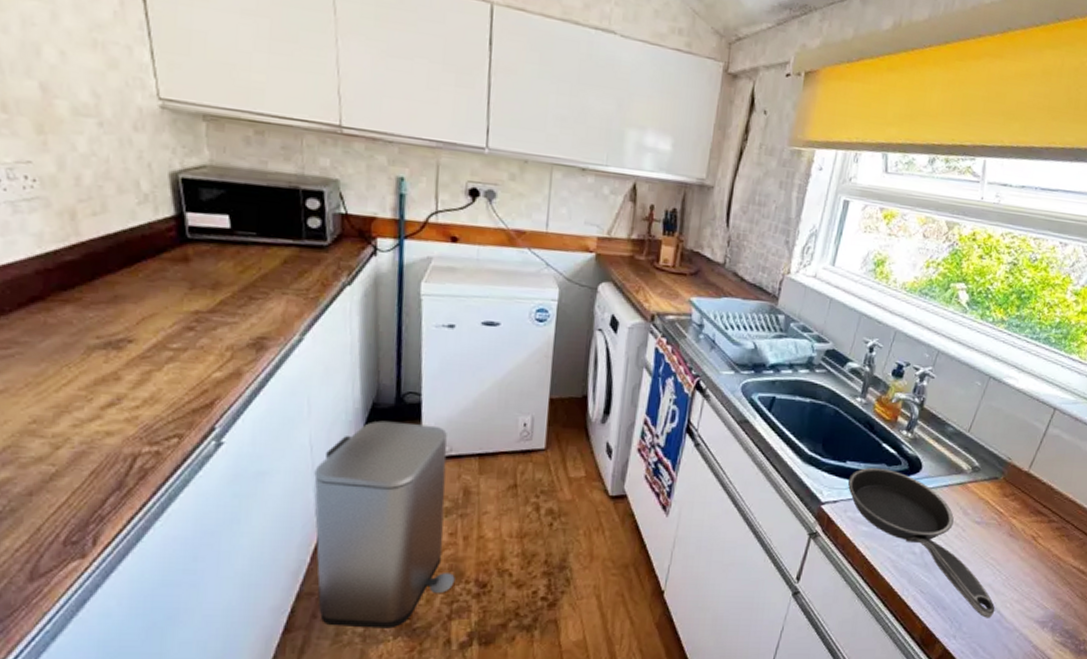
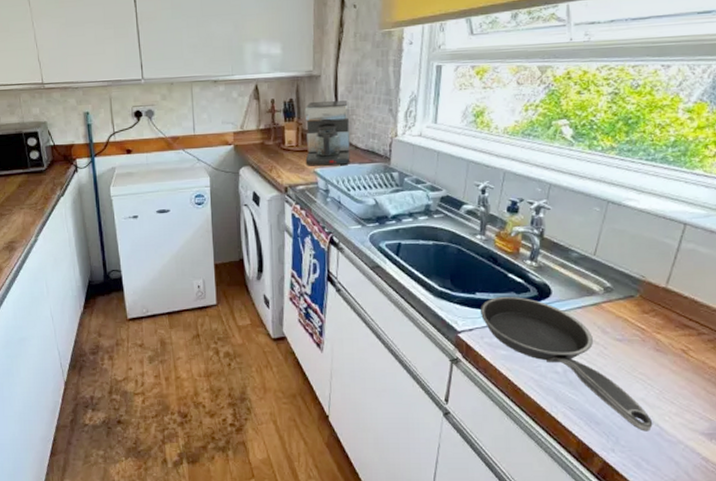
pedal bin: present [314,420,455,629] -> none [56,293,164,451]
coffee maker: none [680,216,742,298] -> present [304,99,351,166]

